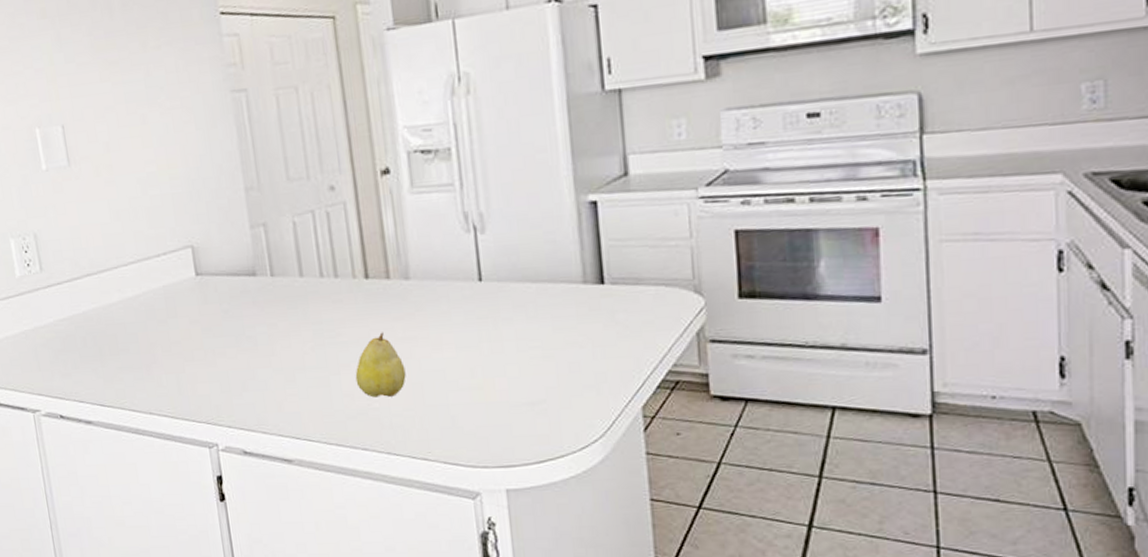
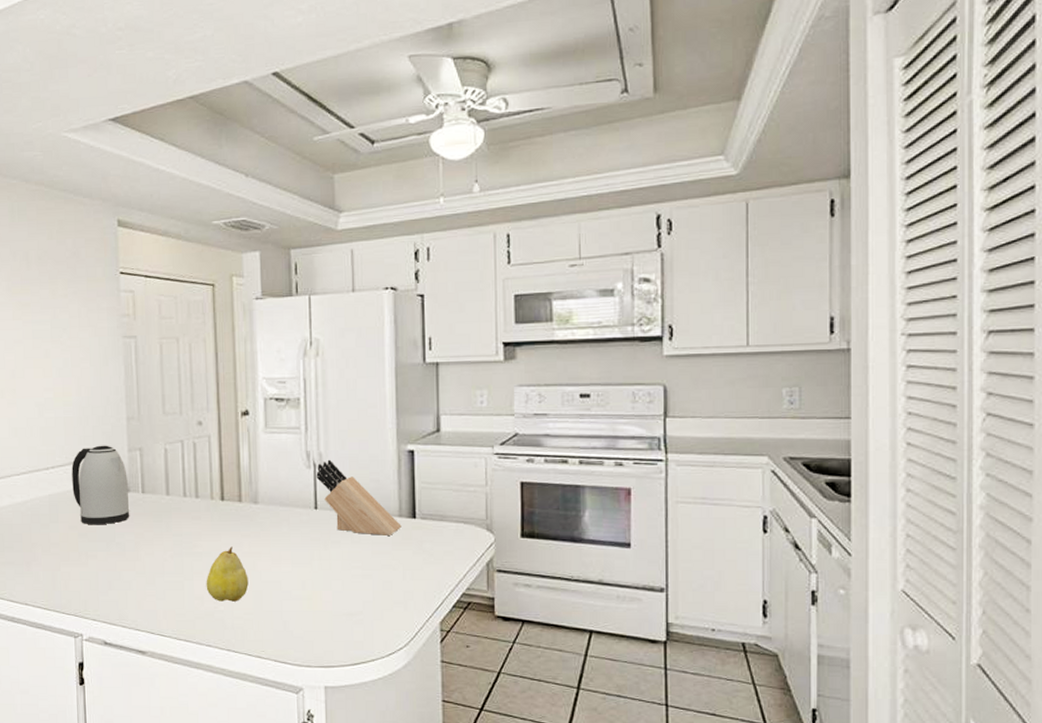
kettle: none [186,222,259,318] -> present [71,445,130,525]
knife block: none [477,219,587,308] -> present [316,459,401,536]

